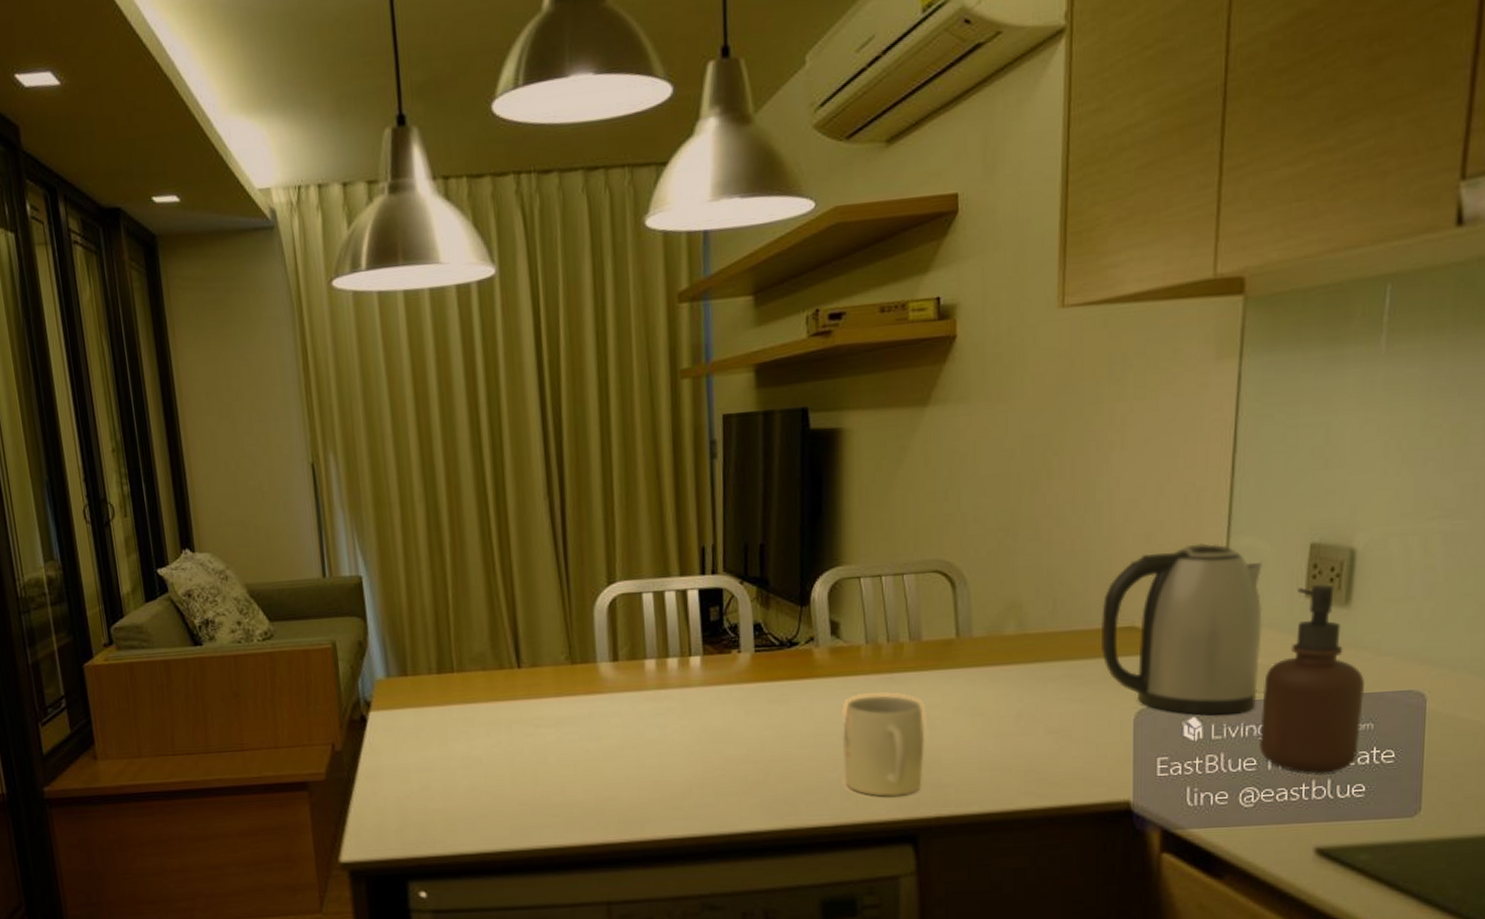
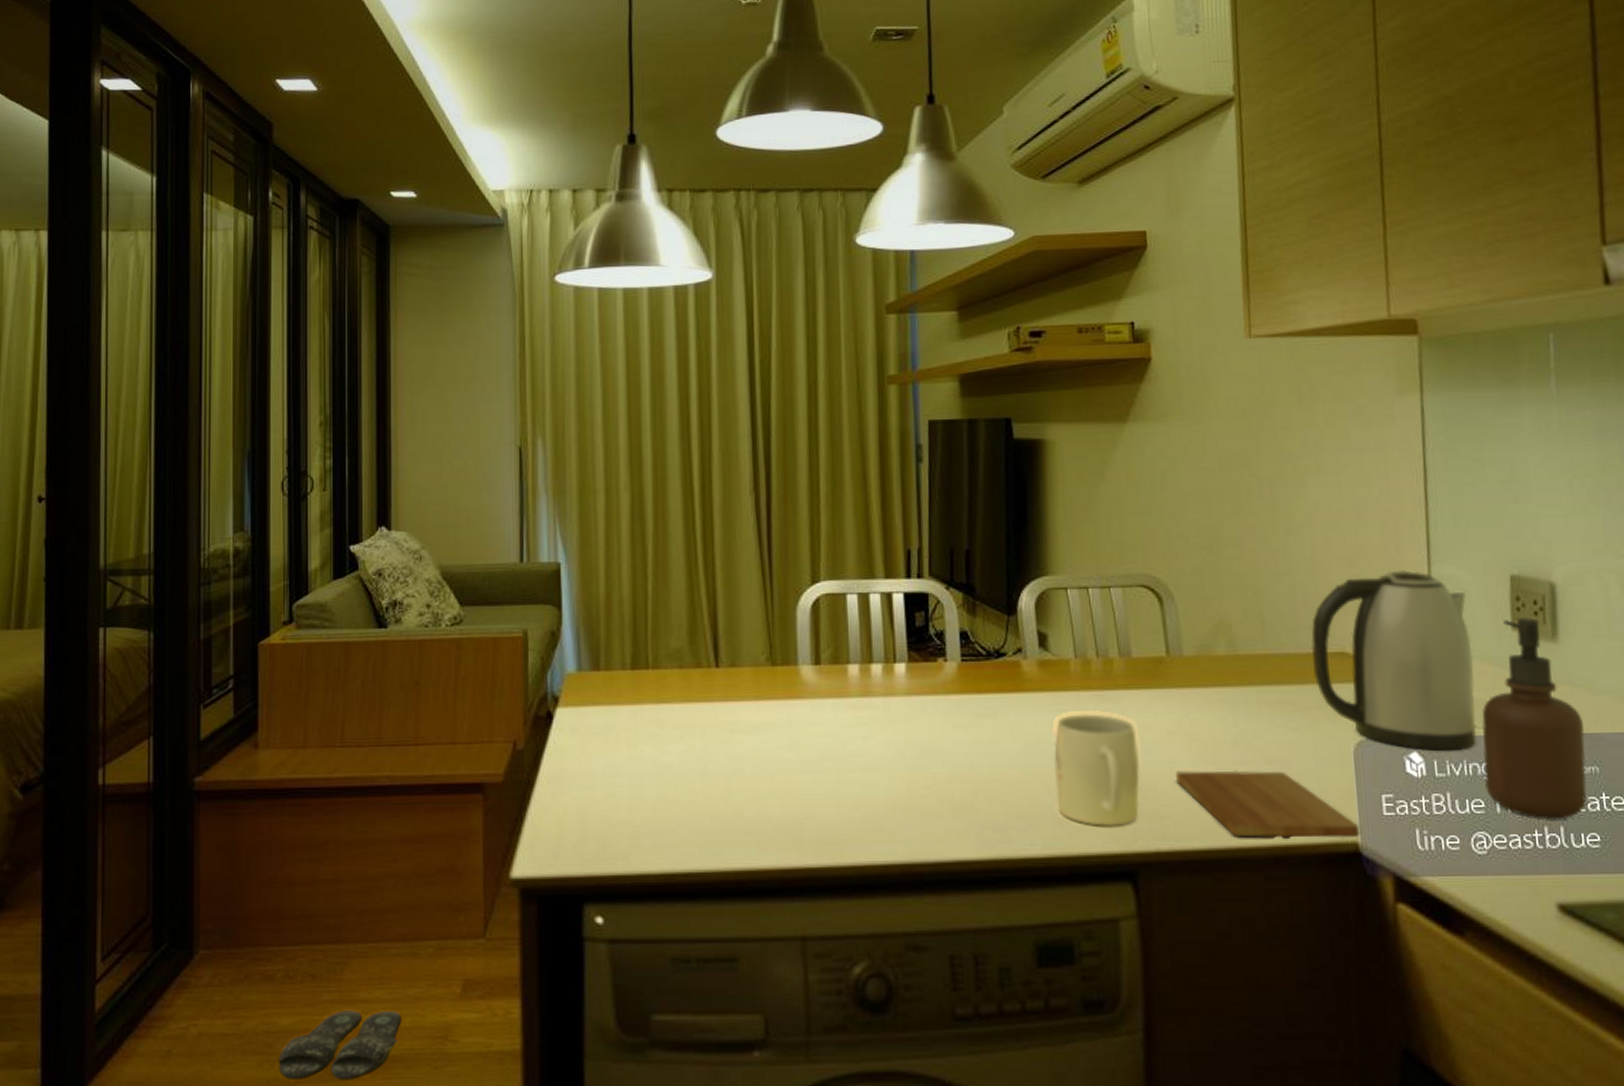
cutting board: none [959,740,1133,801] -> present [1176,770,1360,839]

